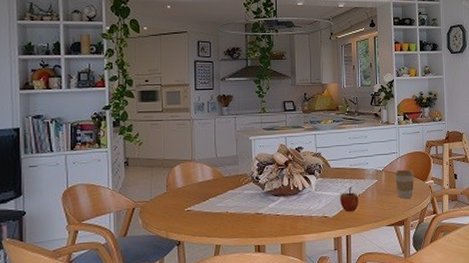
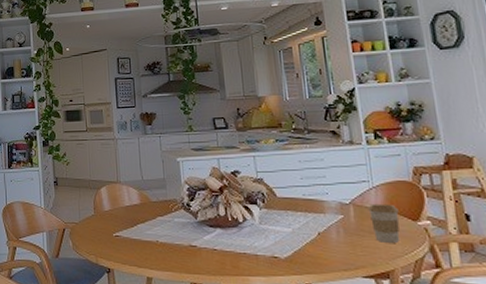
apple: present [340,186,359,212] -> none [292,221,319,255]

